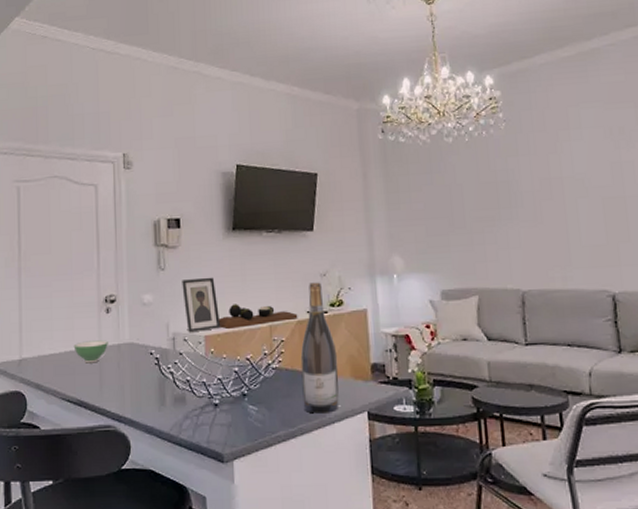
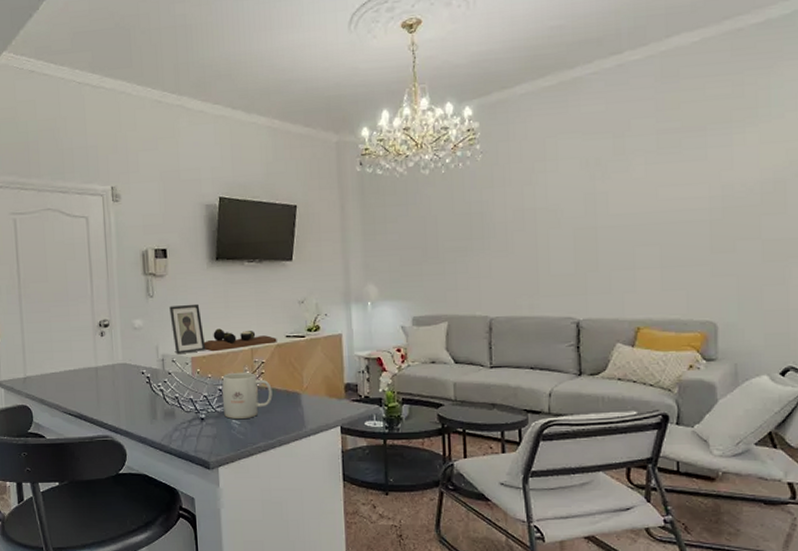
bowl: present [73,340,108,364] -> none [72,361,104,381]
mug: none [237,351,293,406] -> present [221,372,273,420]
wine bottle: present [300,282,340,415] -> none [279,309,315,429]

